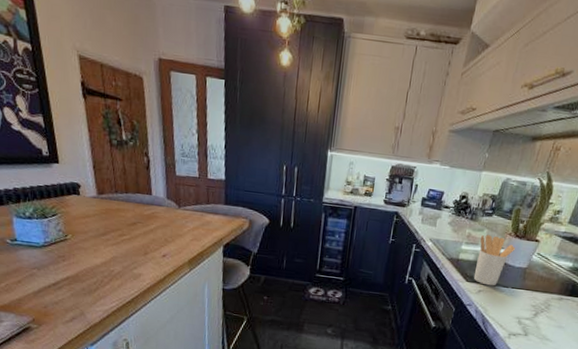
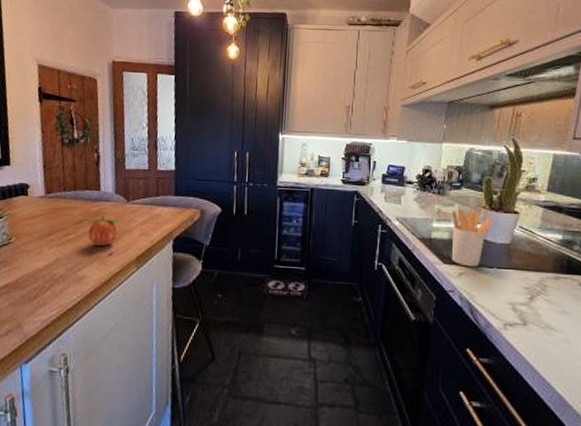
fruit: none [141,219,170,248] -> present [88,215,118,246]

